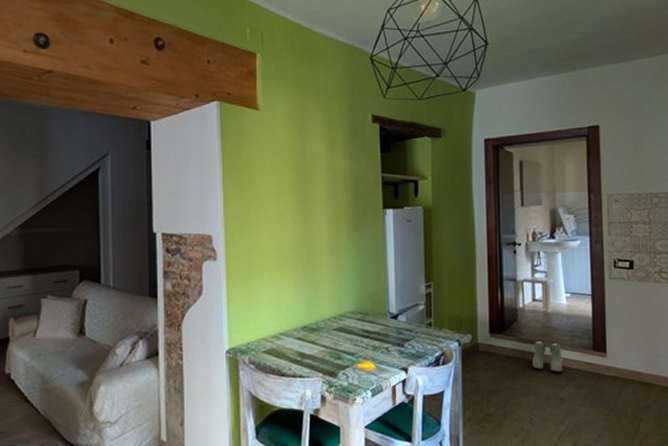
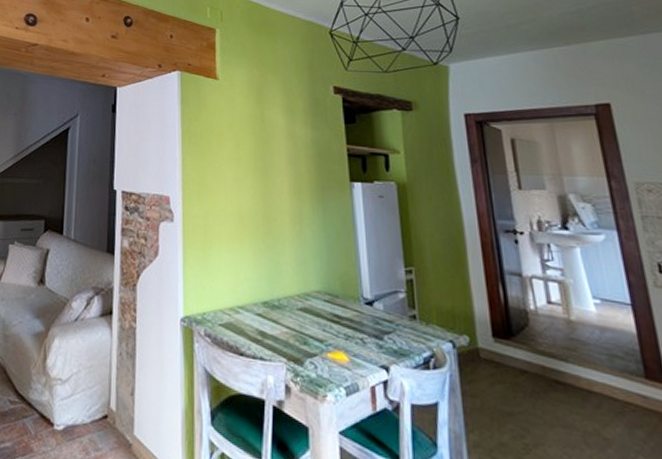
boots: present [533,340,563,373] -> none [556,354,604,402]

